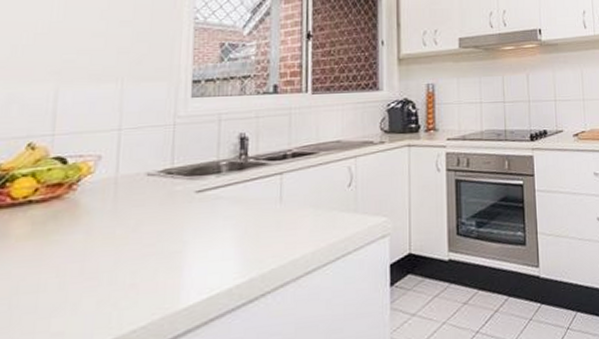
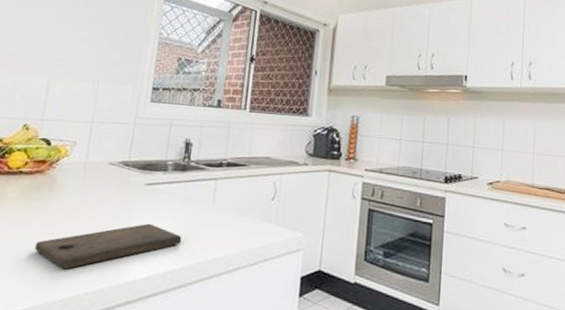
cutting board: none [59,235,247,308] -> present [35,223,182,270]

